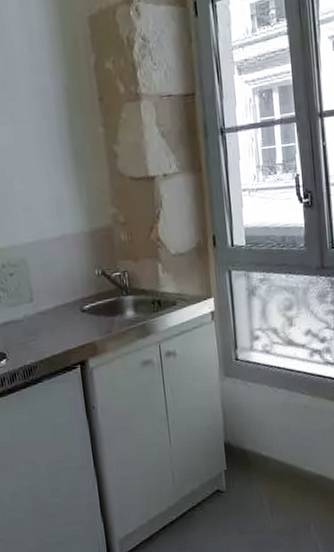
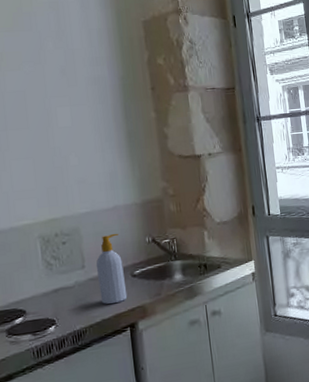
soap bottle: none [44,264,77,340] -> present [95,233,128,305]

